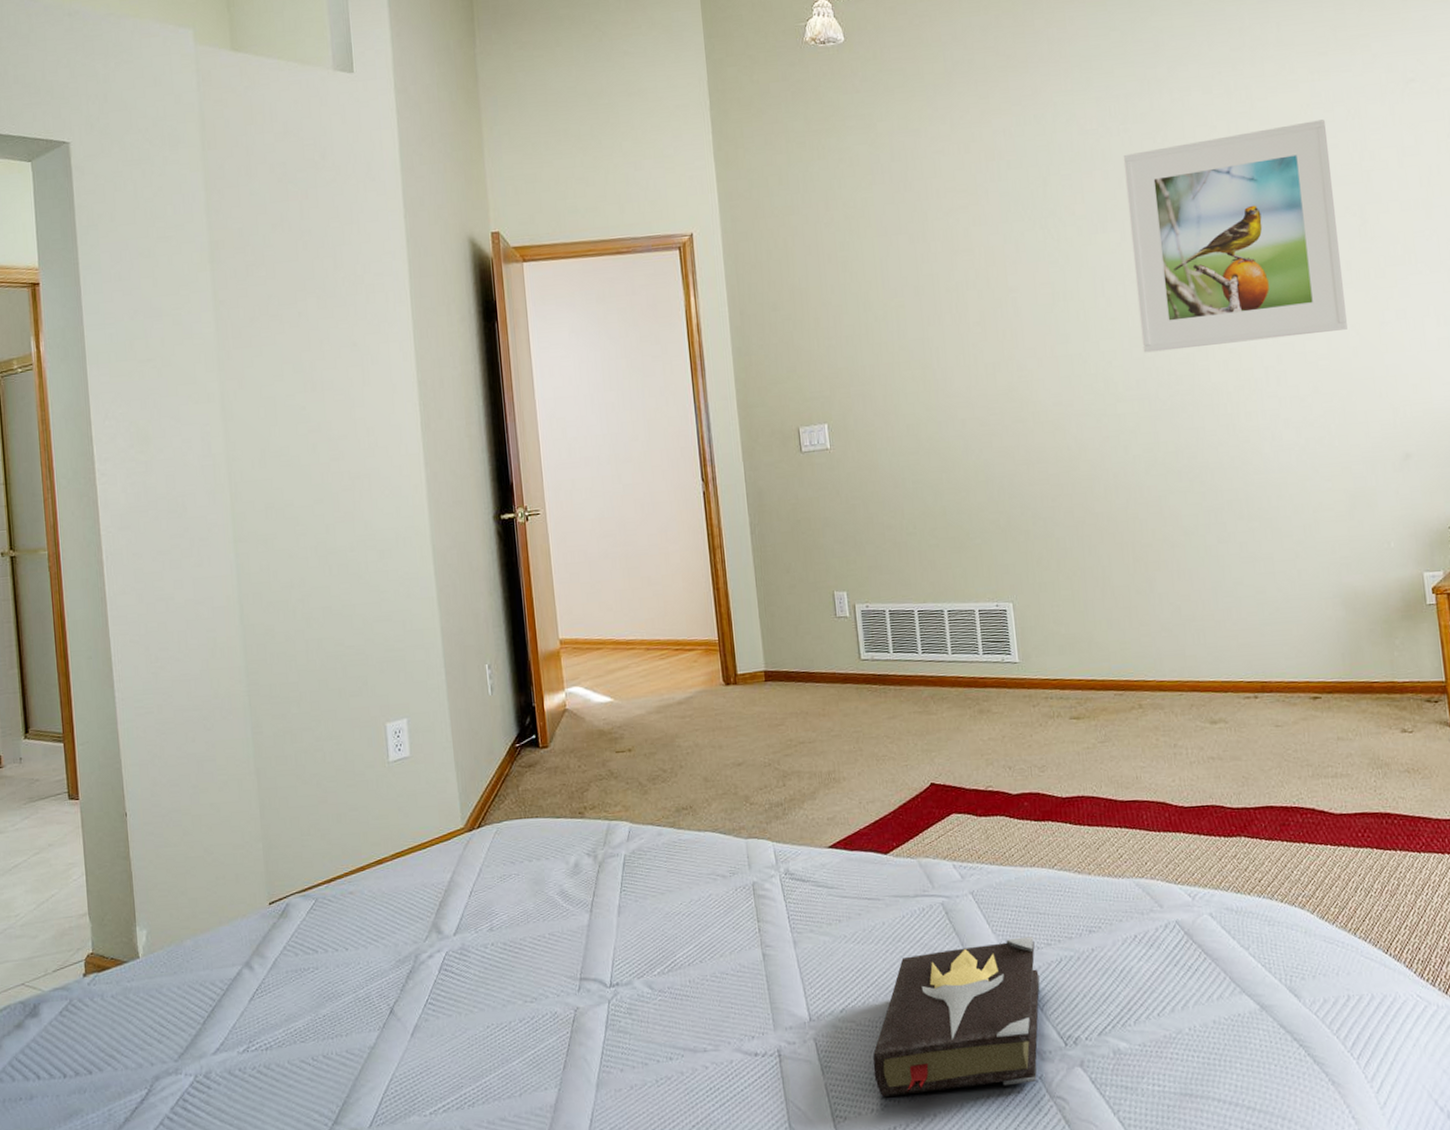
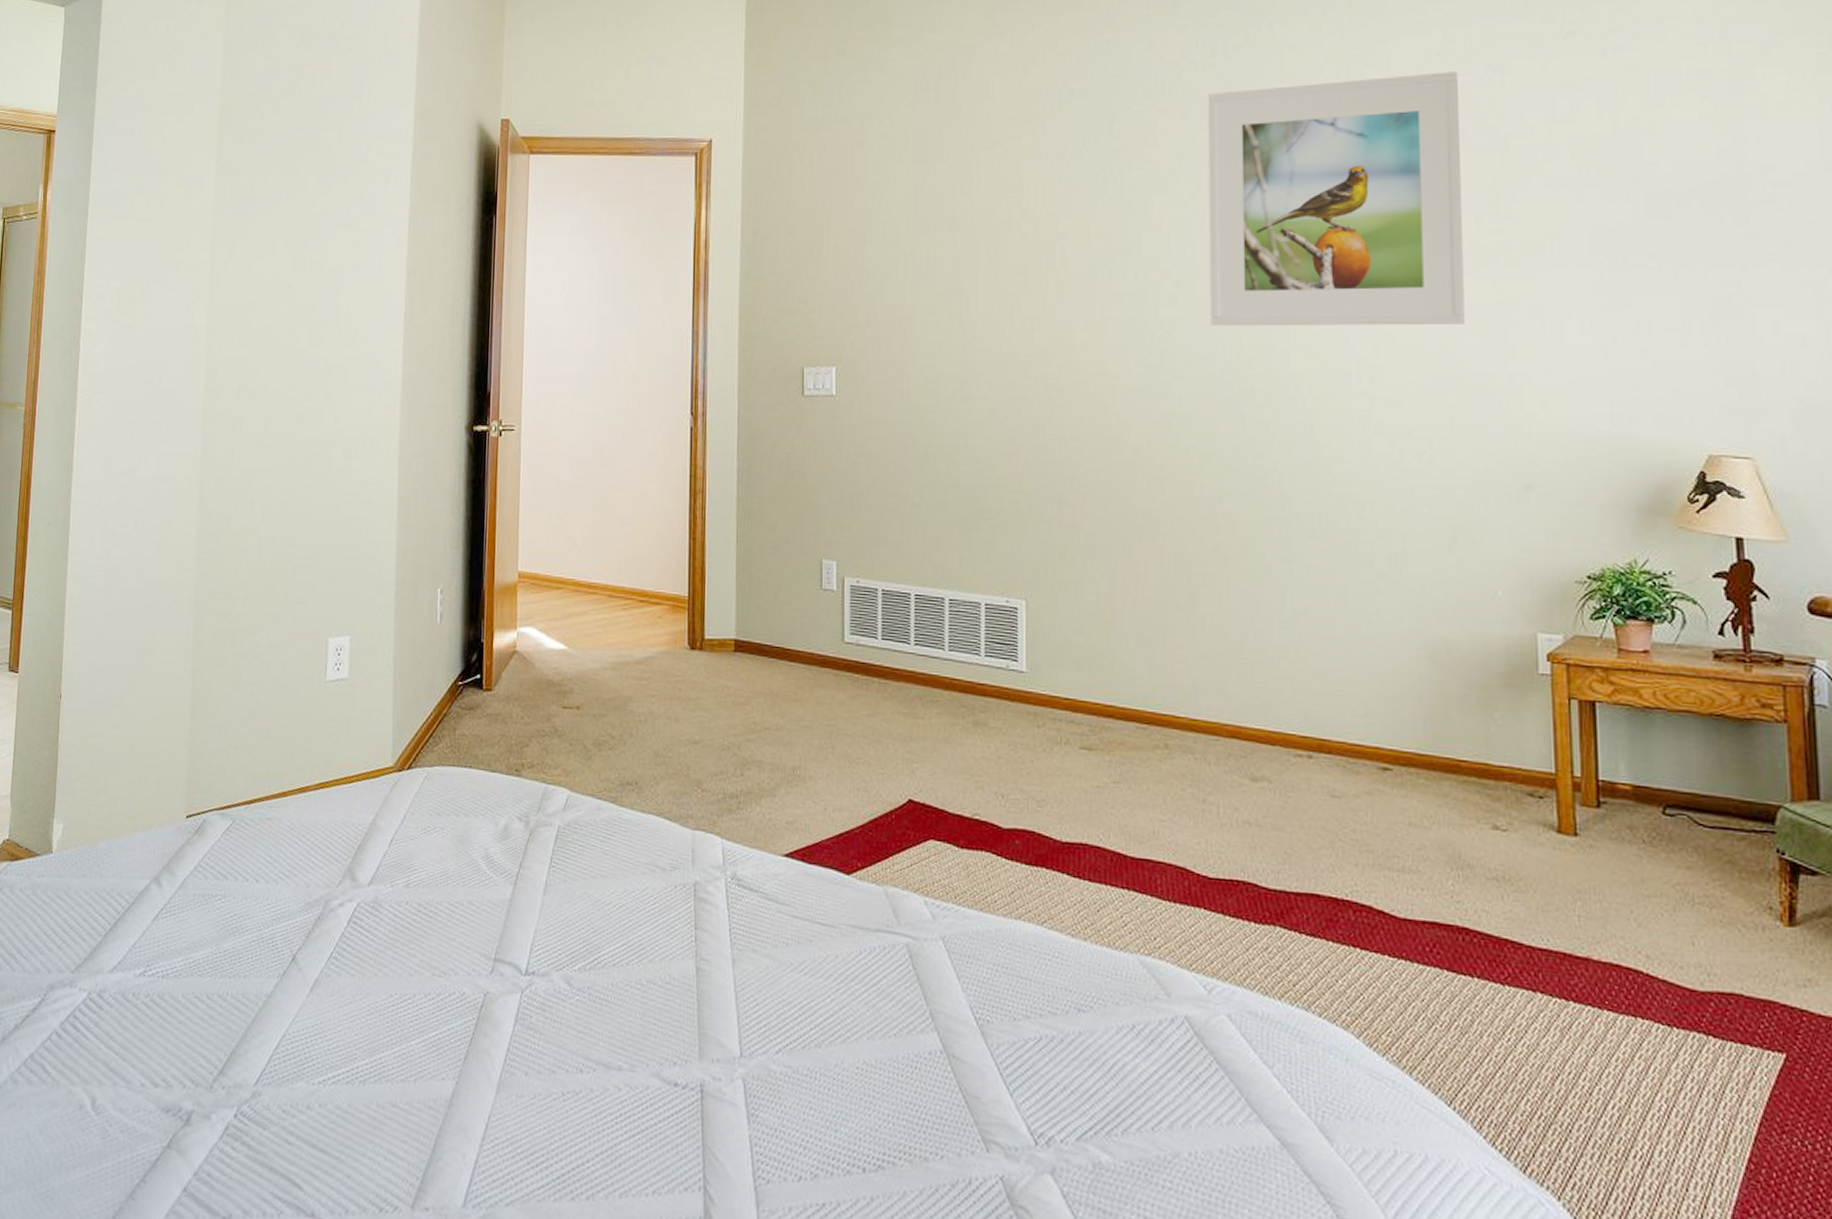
hardback book: present [873,936,1040,1097] -> none [806,1001,1012,1183]

